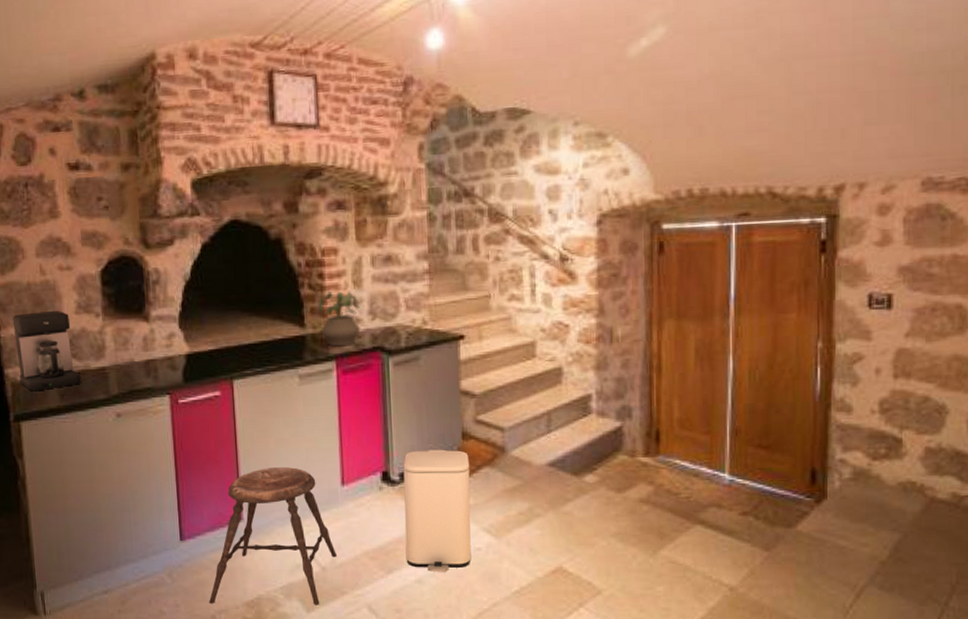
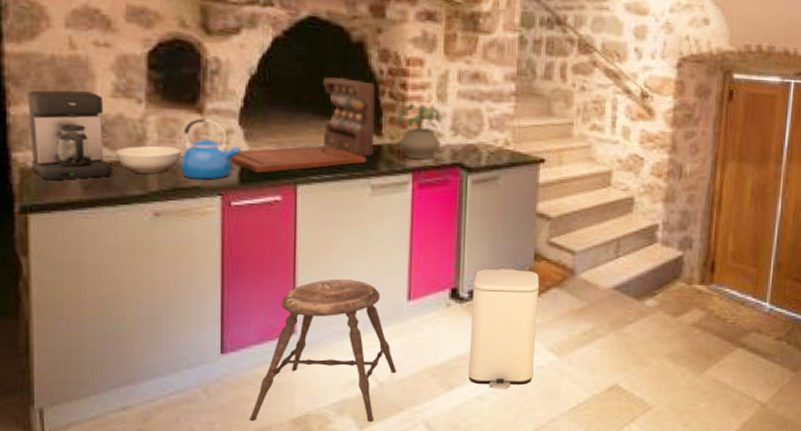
bowl: none [82,353,134,379] -> present [115,145,181,174]
kettle: none [133,325,183,381] -> present [180,118,242,180]
cutting board: none [174,340,294,372] -> present [230,145,368,174]
spice rack: none [247,274,298,349] -> present [322,77,376,158]

